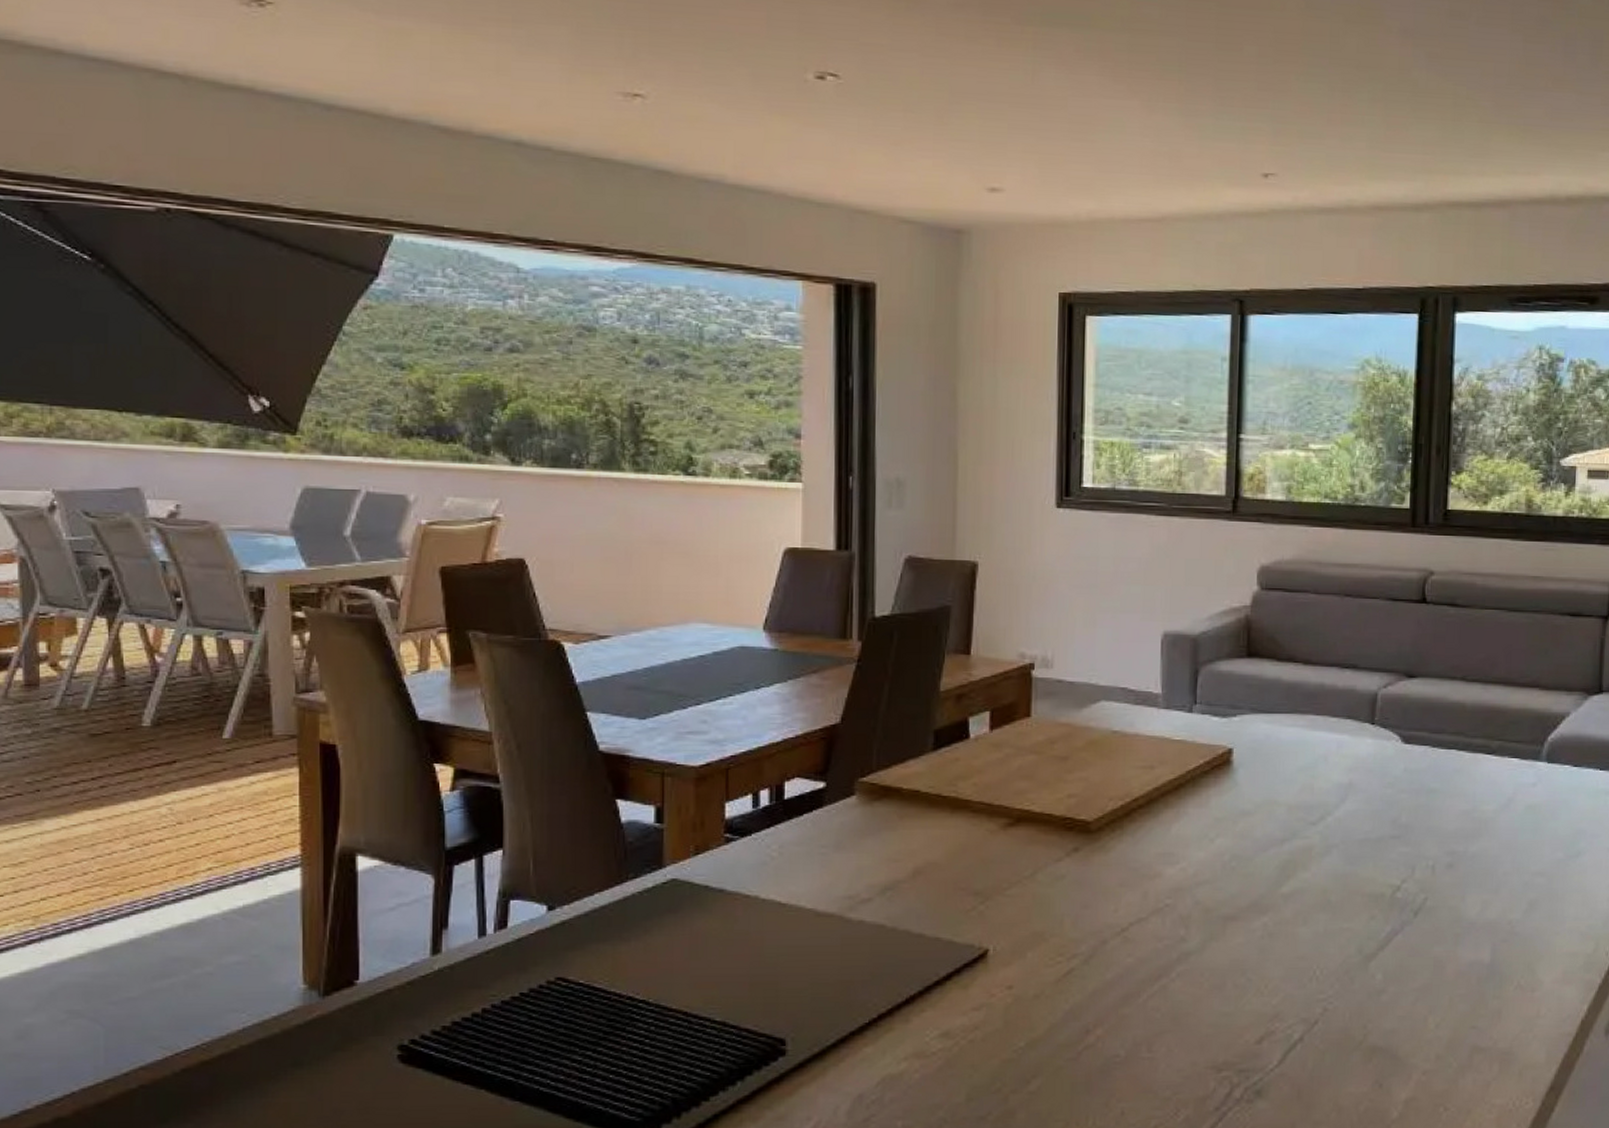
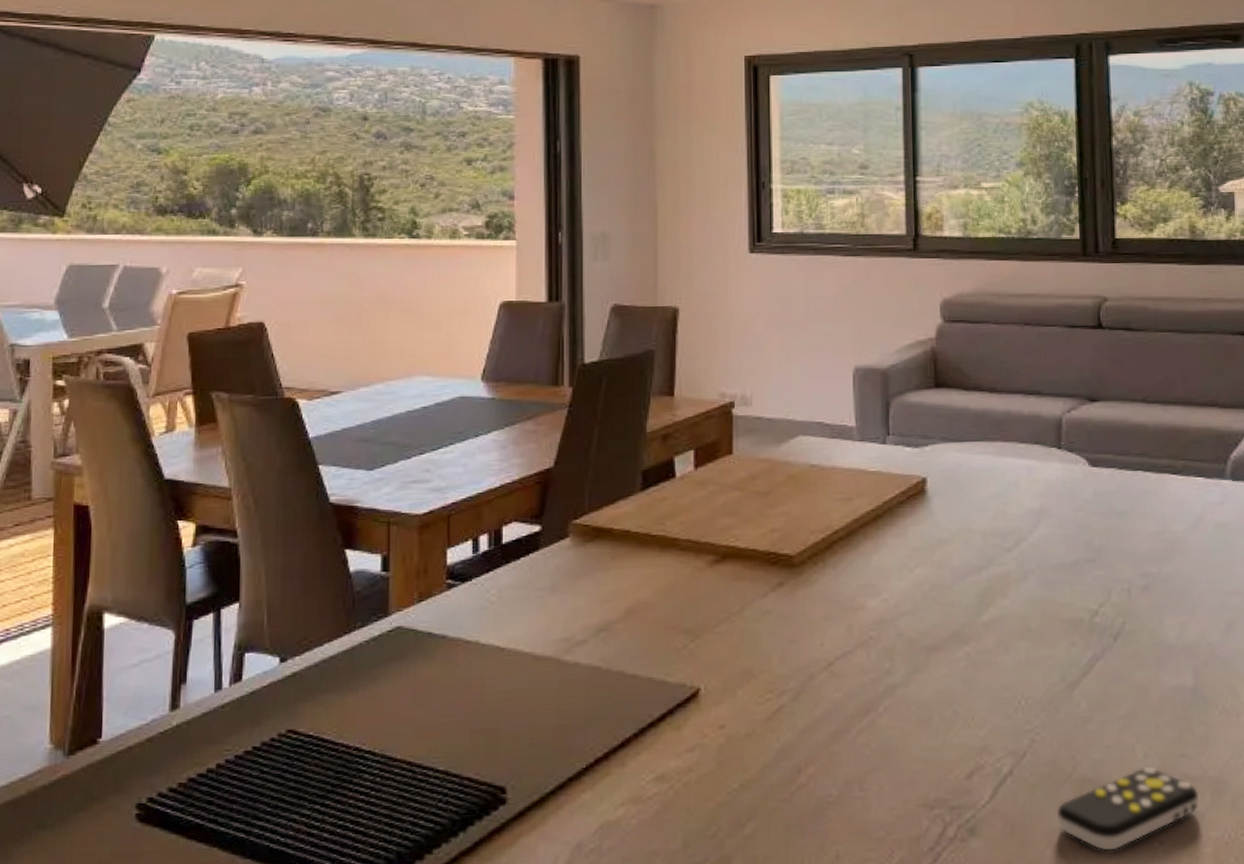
remote control: none [1344,1036,1487,1115] -> present [1056,766,1200,851]

